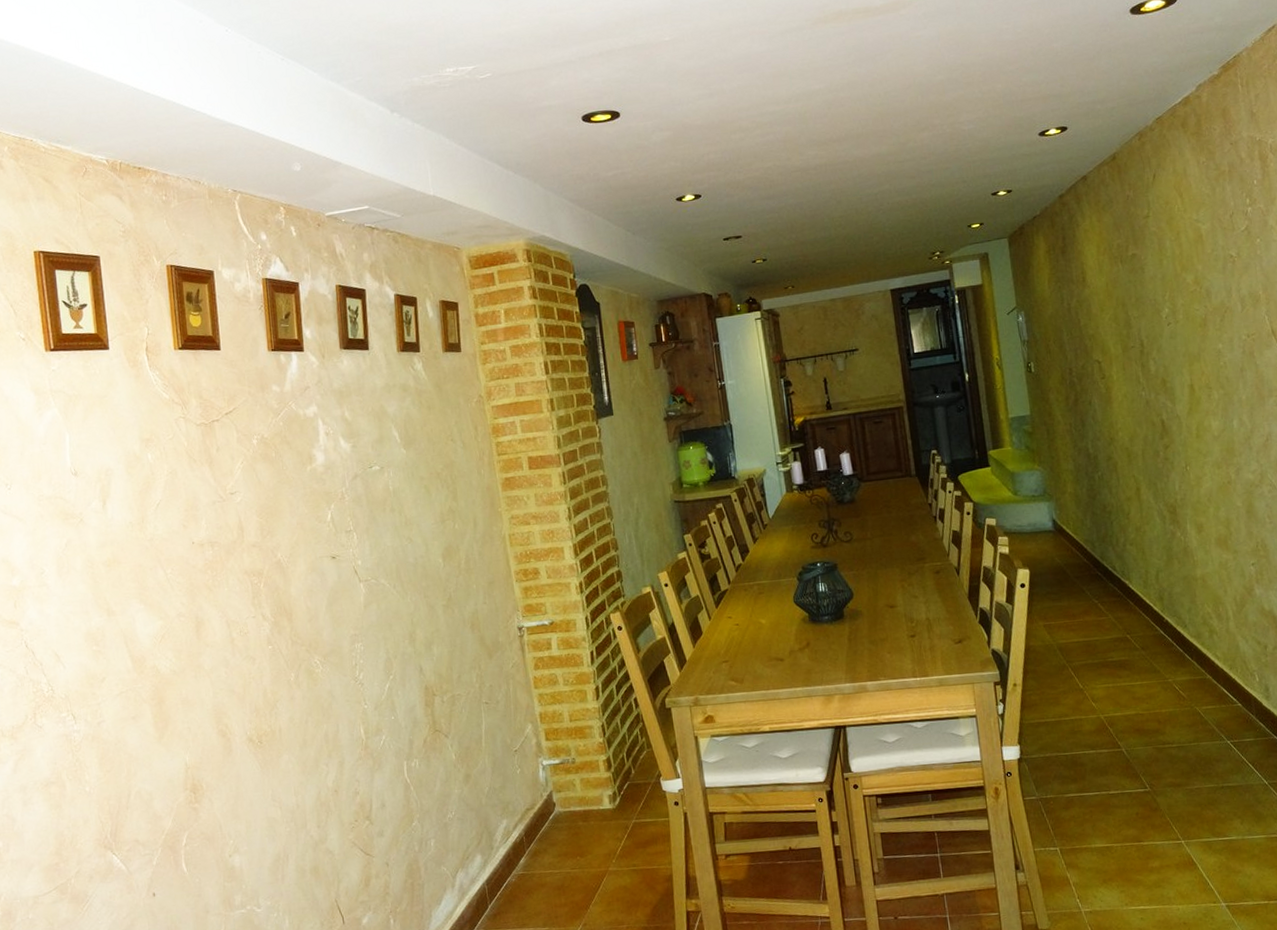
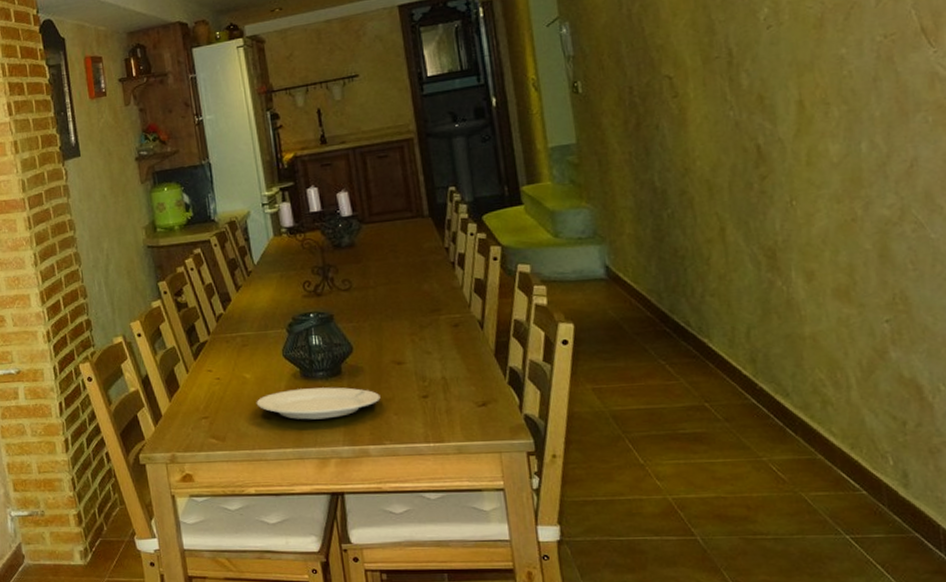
plate: none [770,629,876,661] -> present [256,387,381,420]

